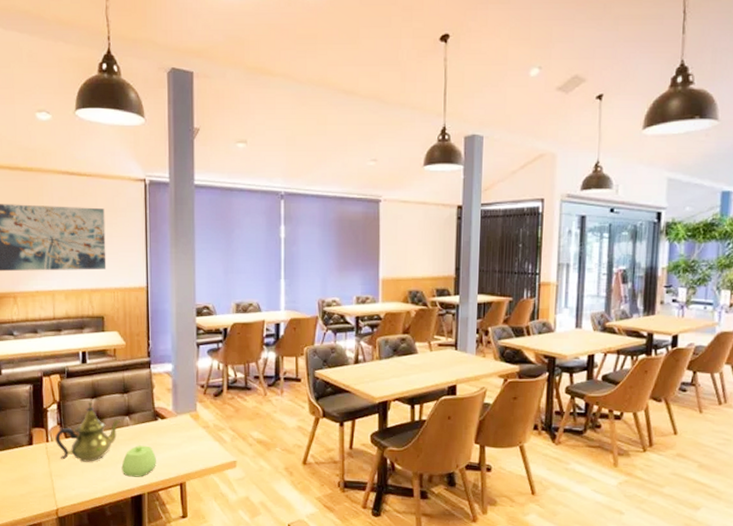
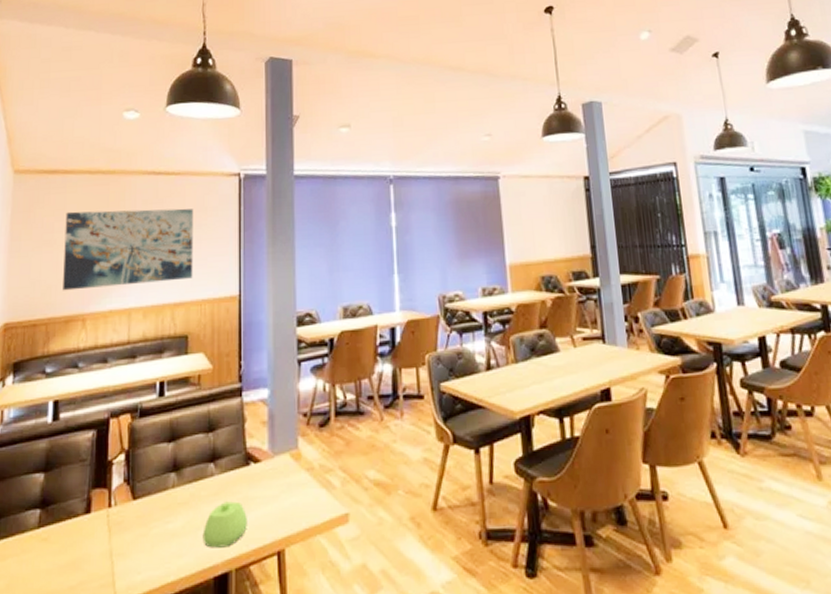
teapot: present [55,401,121,462] -> none [120,446,204,532]

